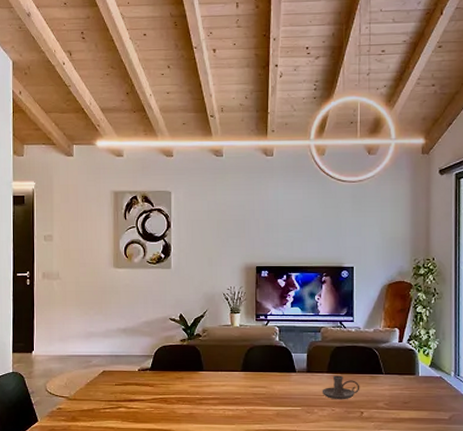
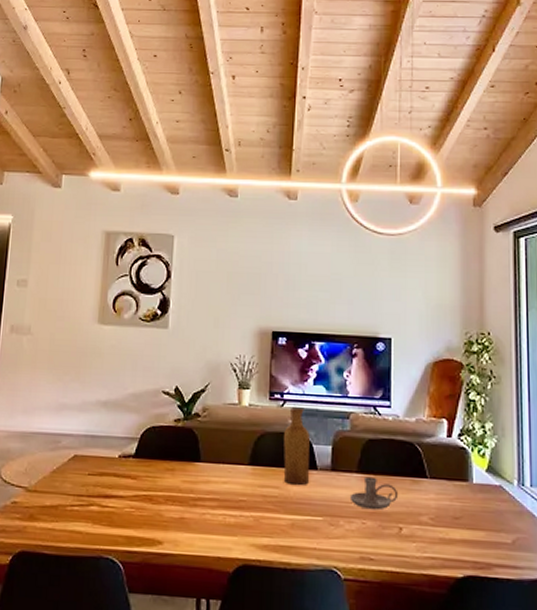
vase: none [269,325,290,385] -> present [283,407,310,486]

